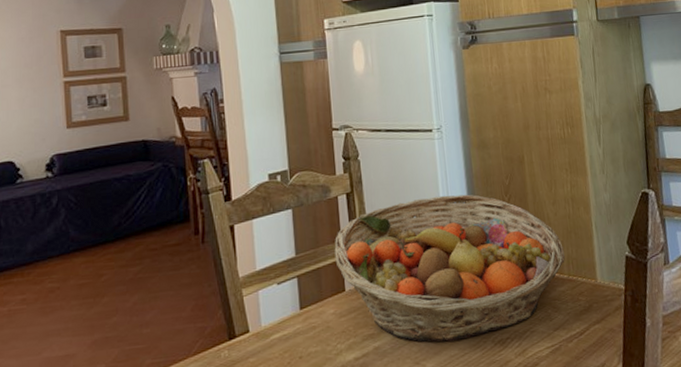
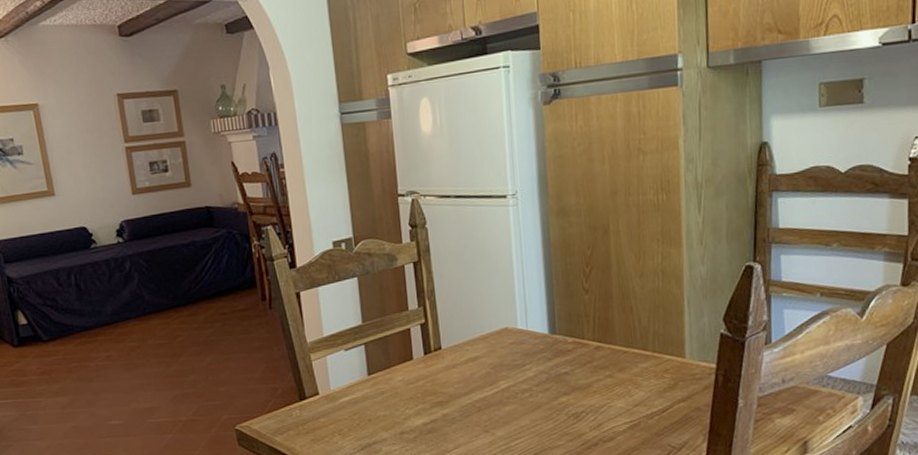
fruit basket: present [334,194,565,343] -> none [401,265,650,413]

